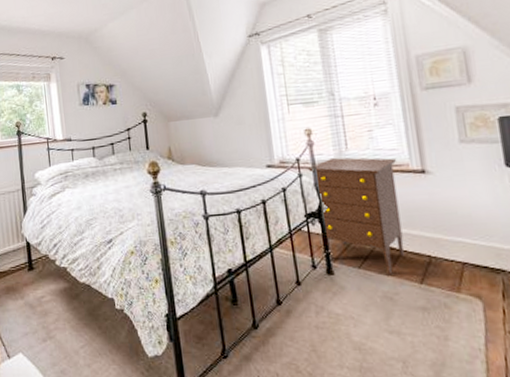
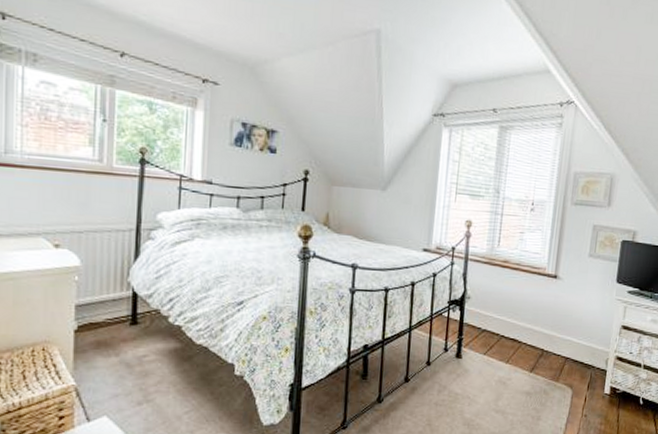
dresser: present [307,158,405,276] -> none [460,252,538,363]

